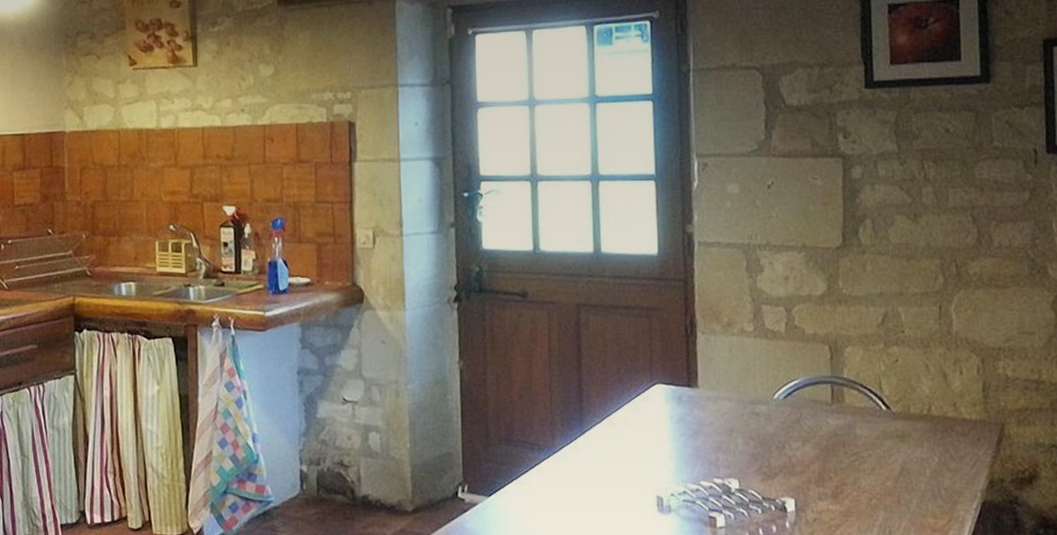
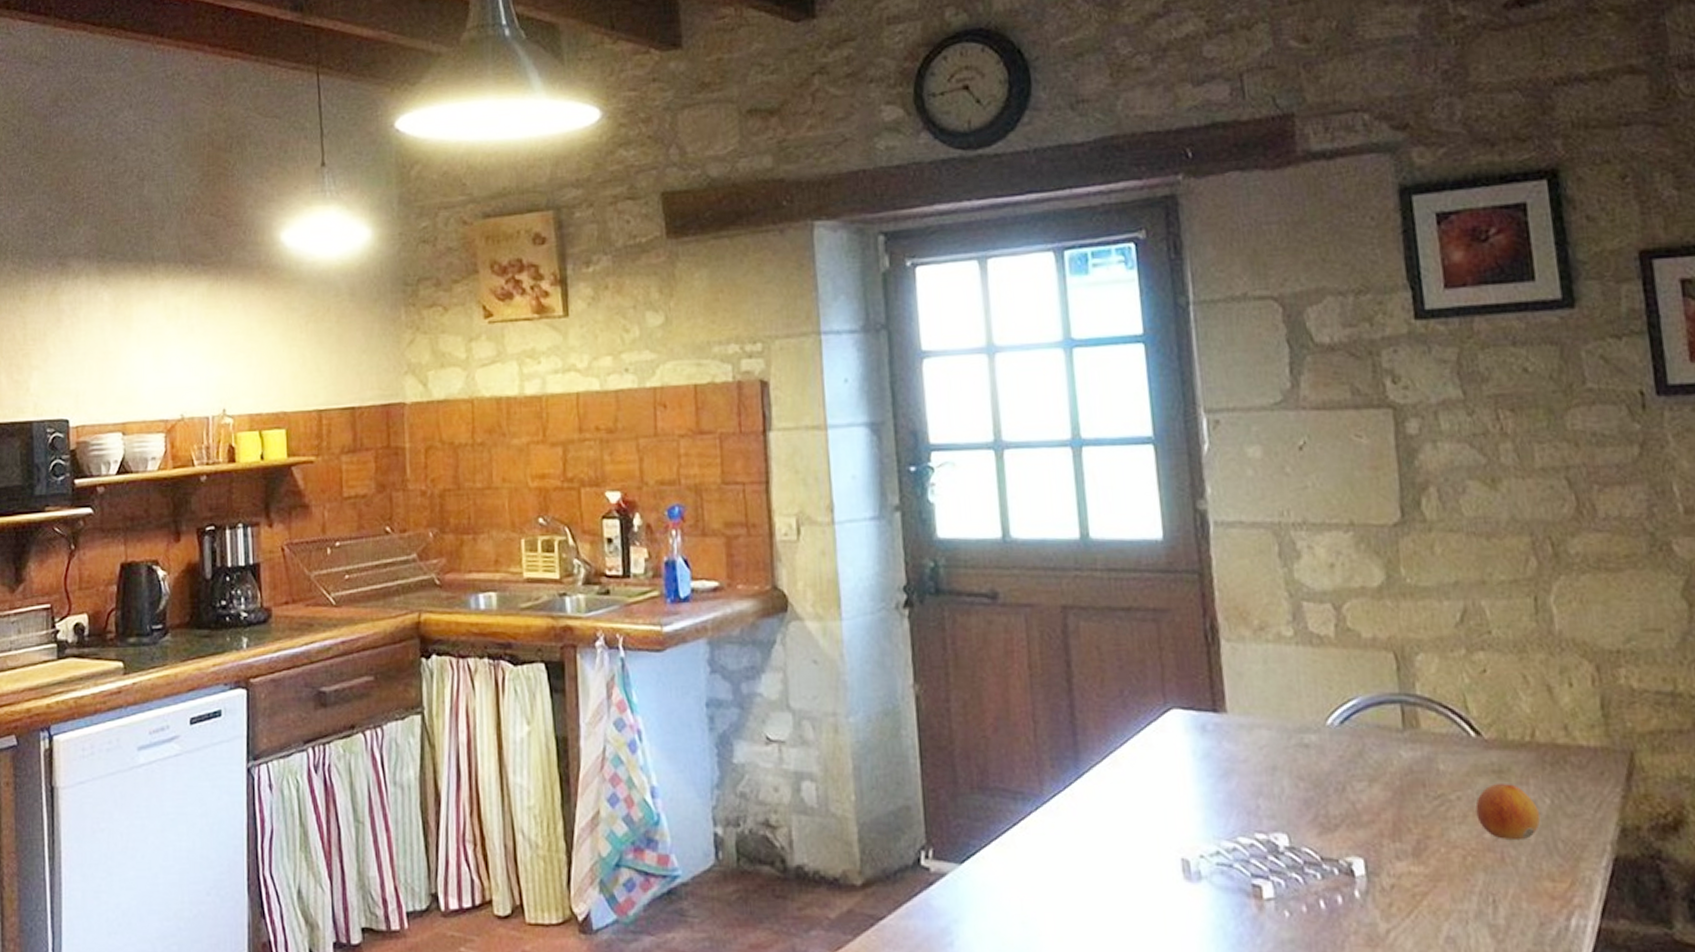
fruit: none [882,445,930,488] -> present [1475,782,1541,841]

